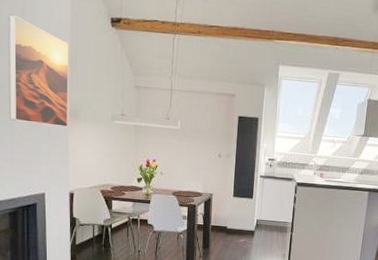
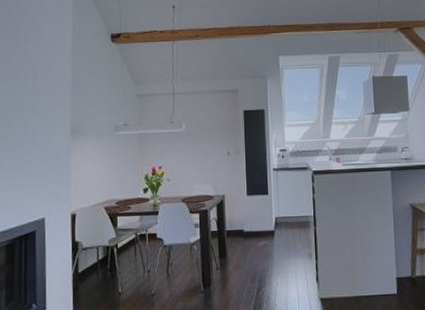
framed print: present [8,14,69,128] -> none [9,43,70,146]

